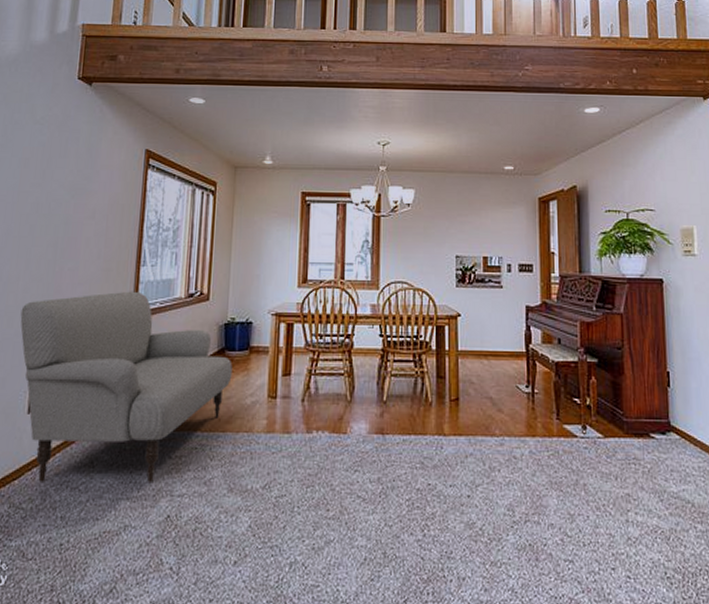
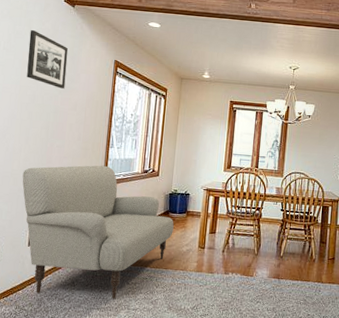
picture frame: none [28,117,84,192] -> present [27,29,69,89]

